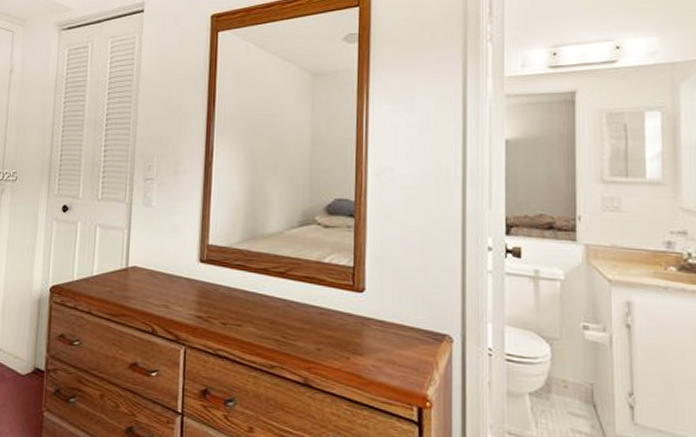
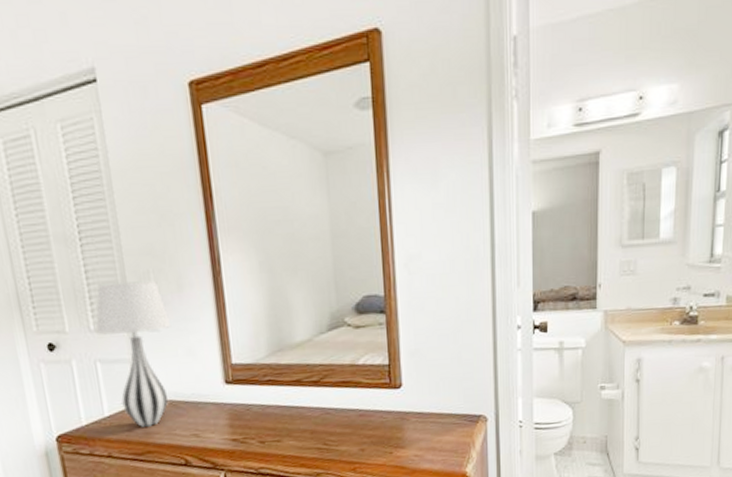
table lamp: none [102,161,163,292] -> present [95,280,172,428]

